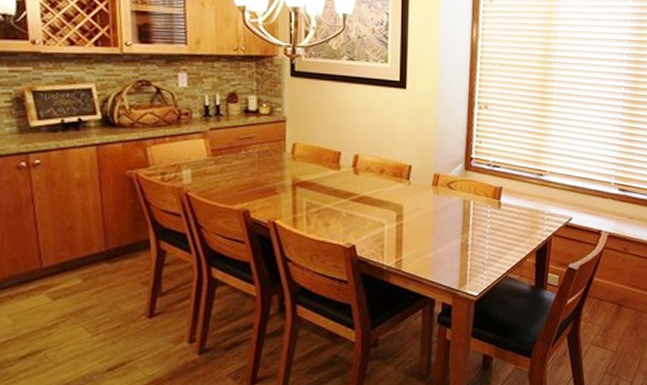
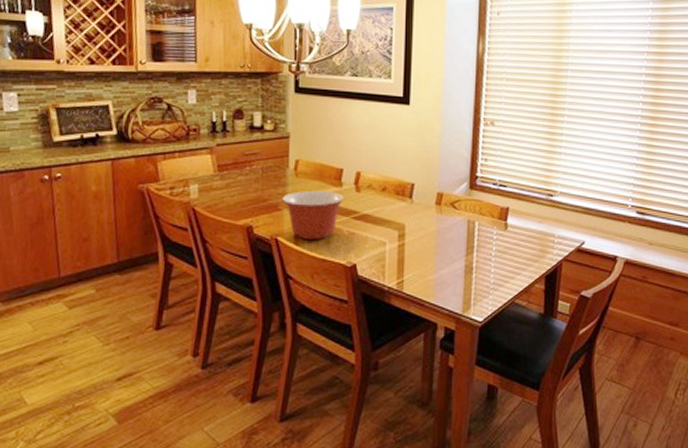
mixing bowl: none [280,173,342,223] -> present [282,190,344,241]

